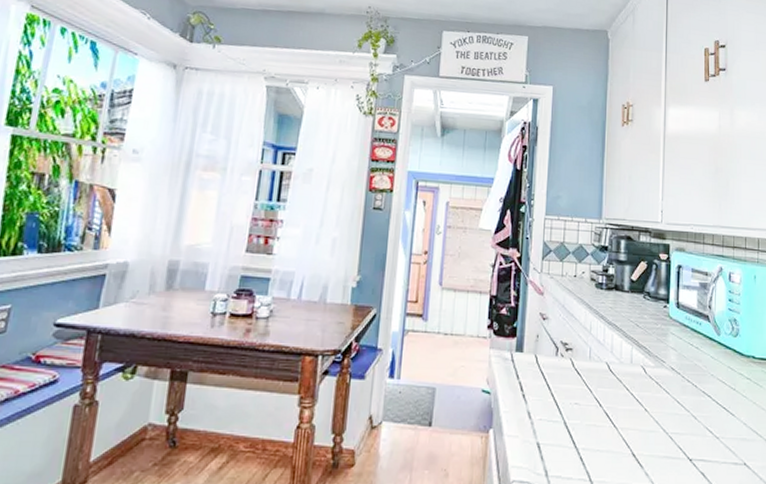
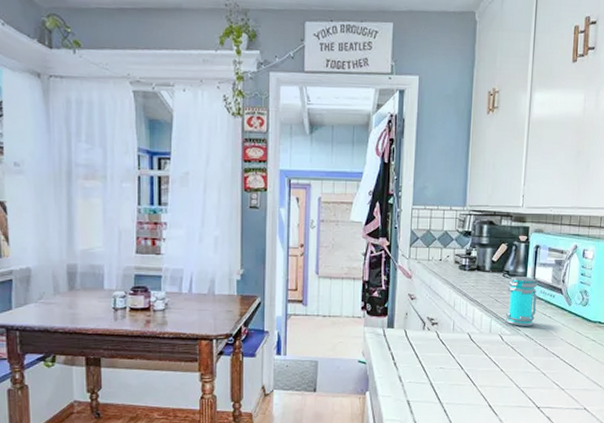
jar: none [647,298,682,358] -> present [505,276,537,326]

